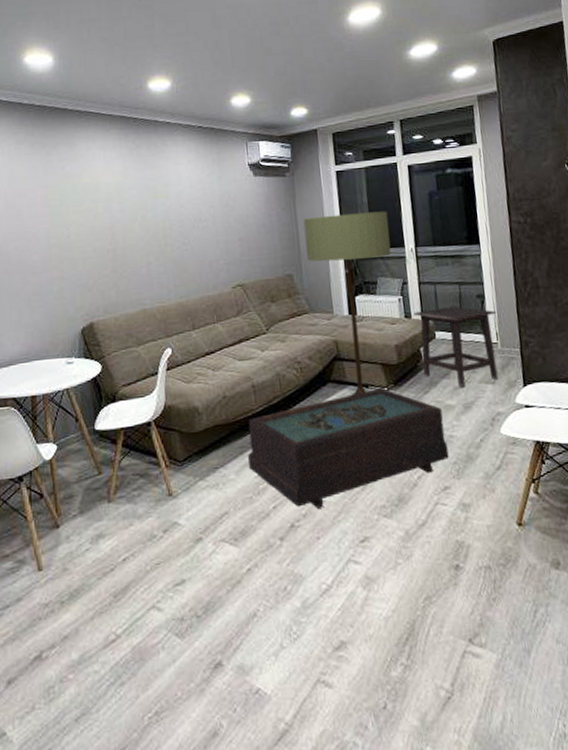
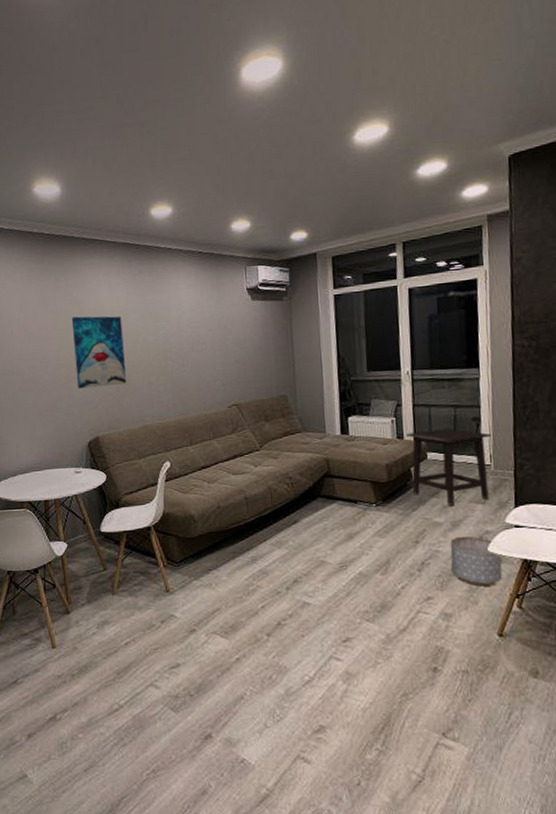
wall art: none [63,192,124,270] -> present [71,316,127,389]
coffee table: present [247,388,449,509] -> none [238,504,434,610]
floor lamp: present [303,211,391,396] -> none [299,334,387,510]
planter: none [463,418,517,472] -> present [450,536,503,587]

